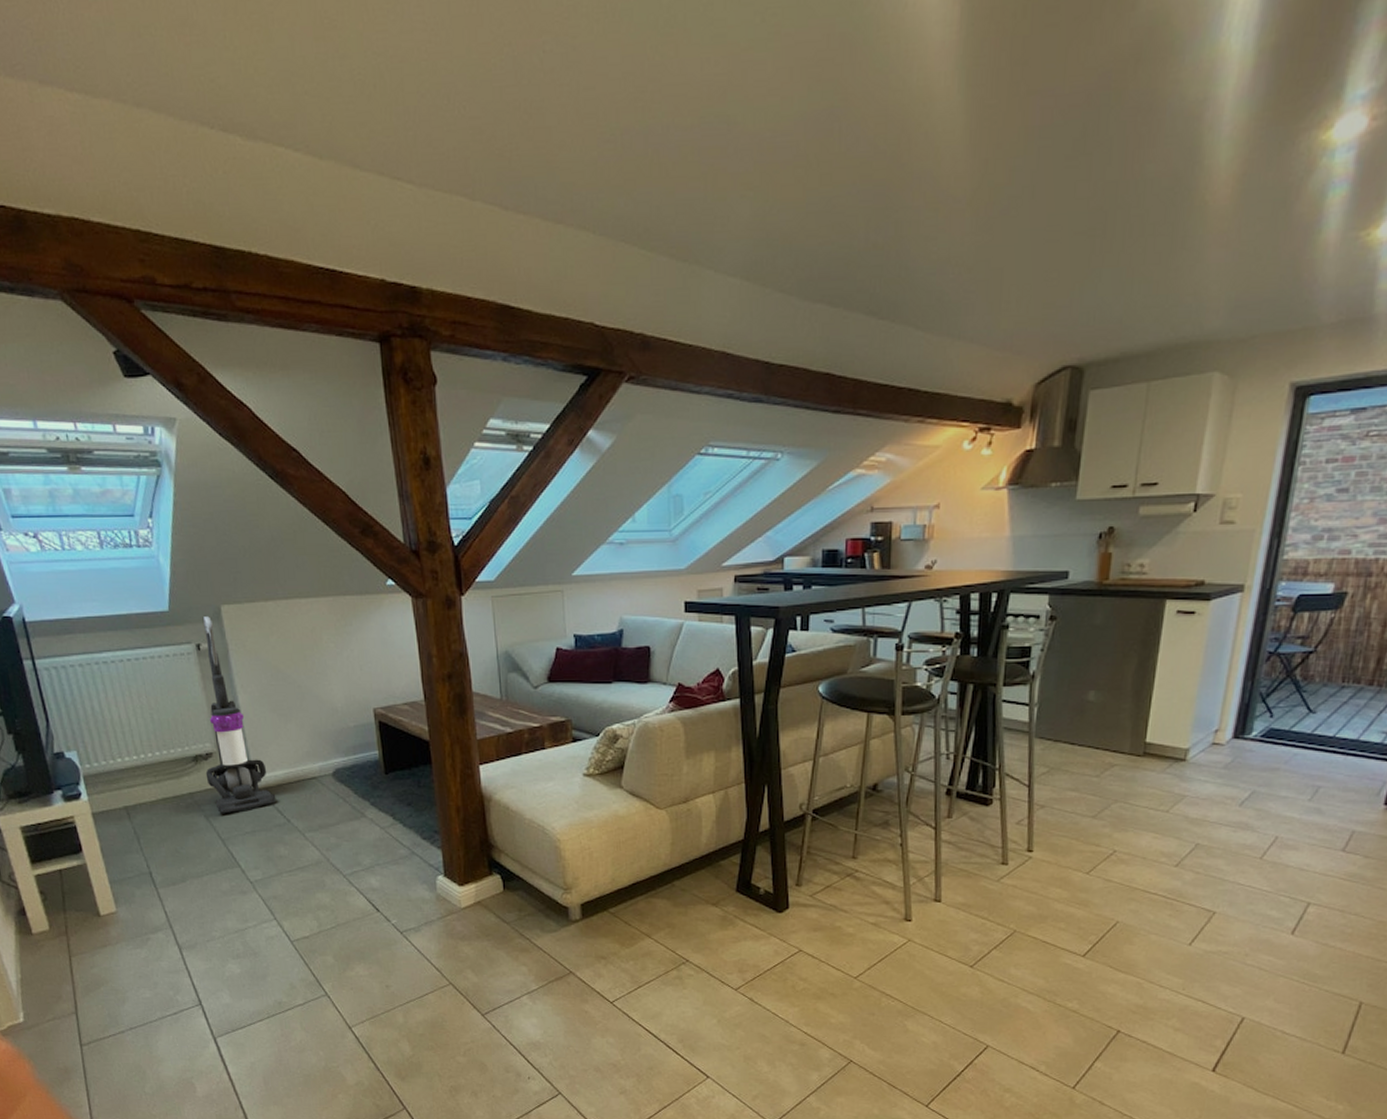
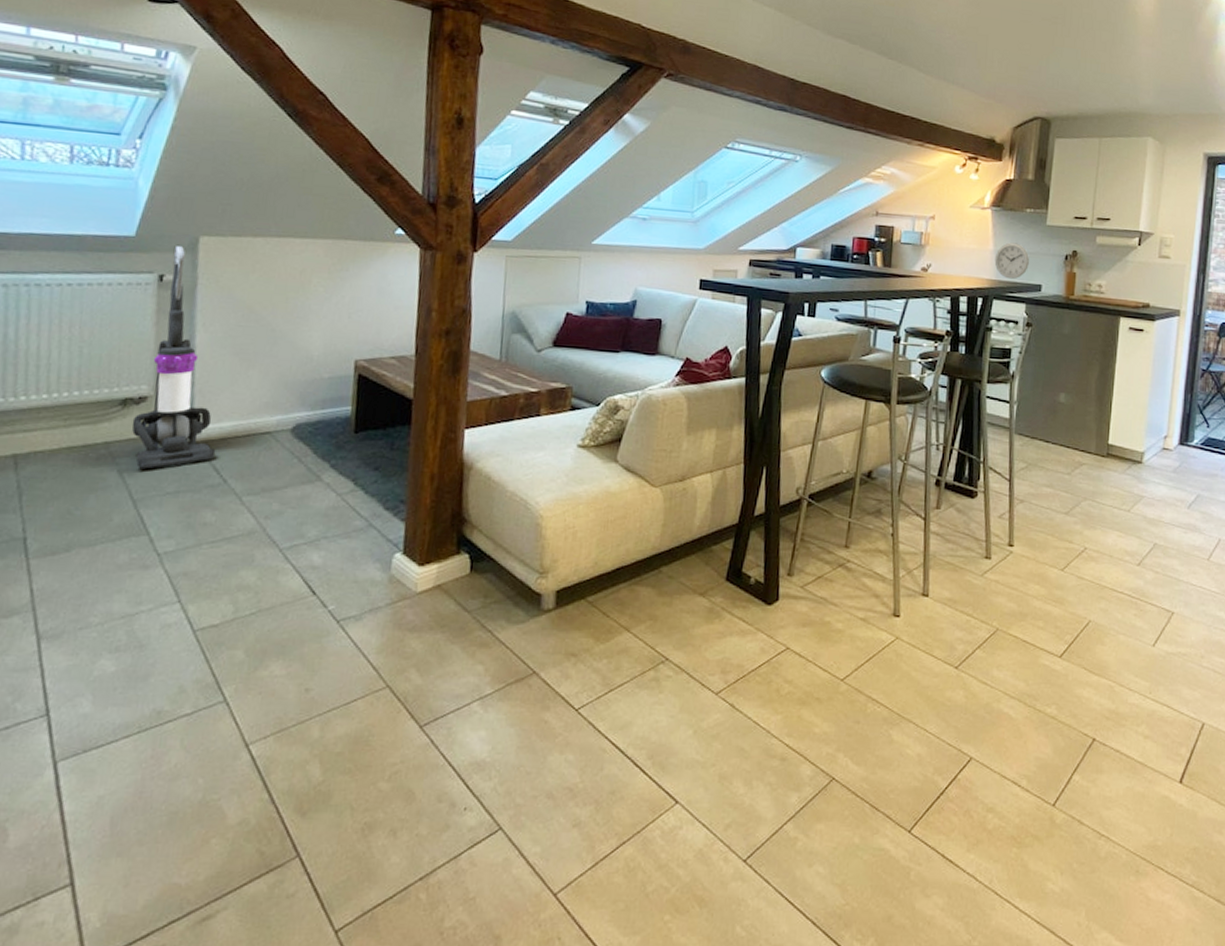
wall clock: none [1011,525,1054,568] -> present [994,242,1029,280]

